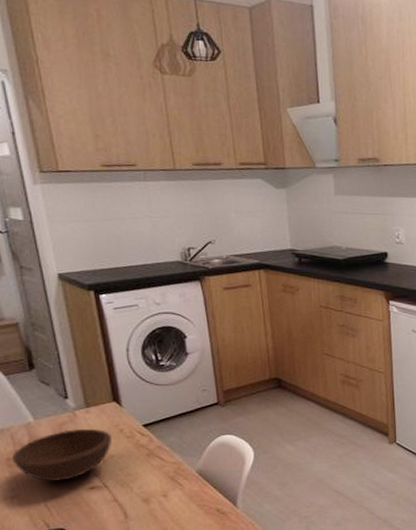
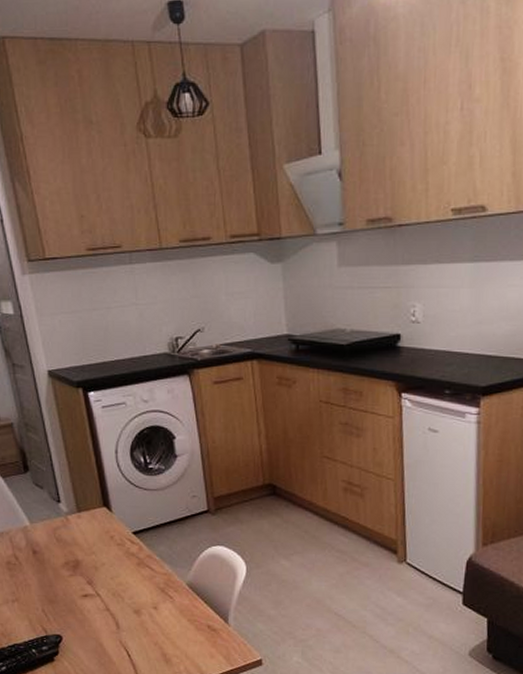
bowl: present [12,428,111,482] -> none [12,533,103,588]

